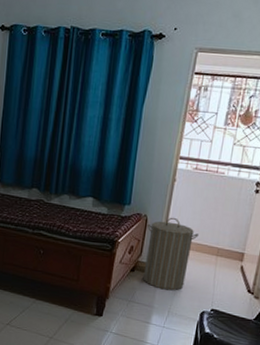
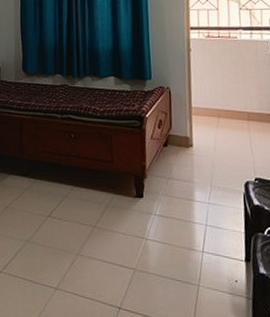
laundry hamper: present [143,217,199,291] -> none [171,86,225,162]

